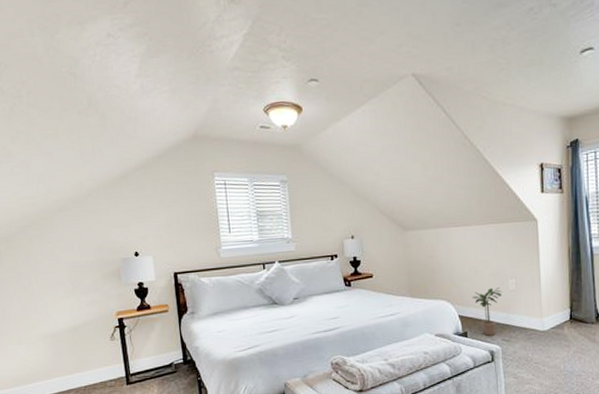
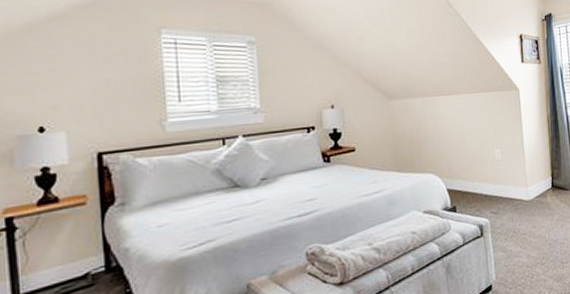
potted plant: present [471,286,503,337] -> none [459,157,490,211]

